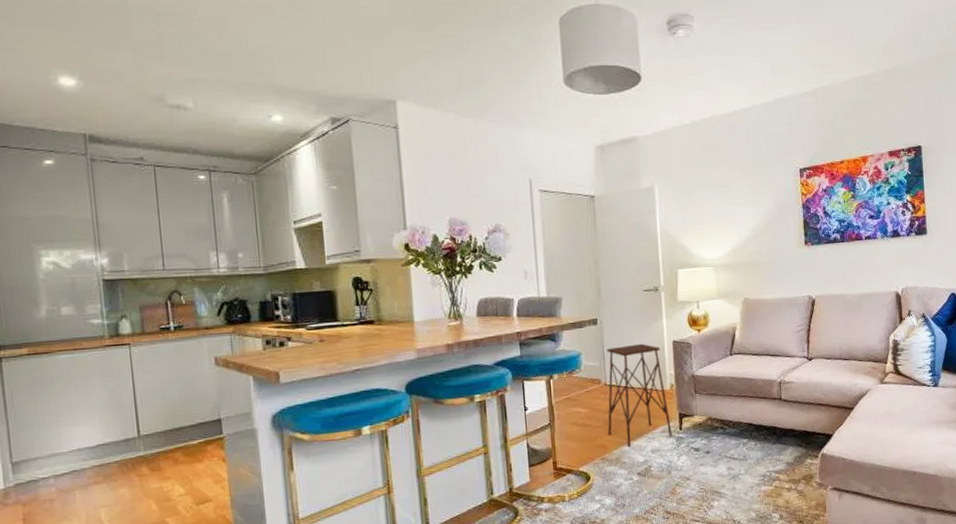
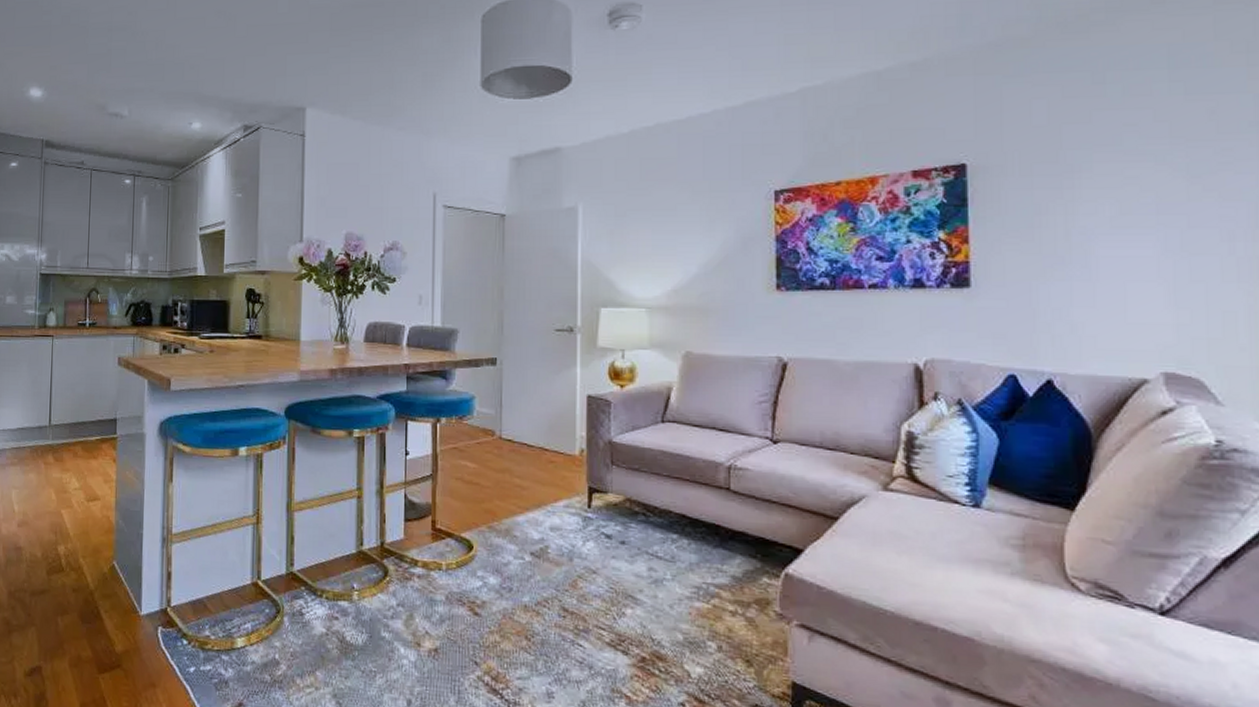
side table: present [607,343,673,447] -> none [499,393,578,518]

